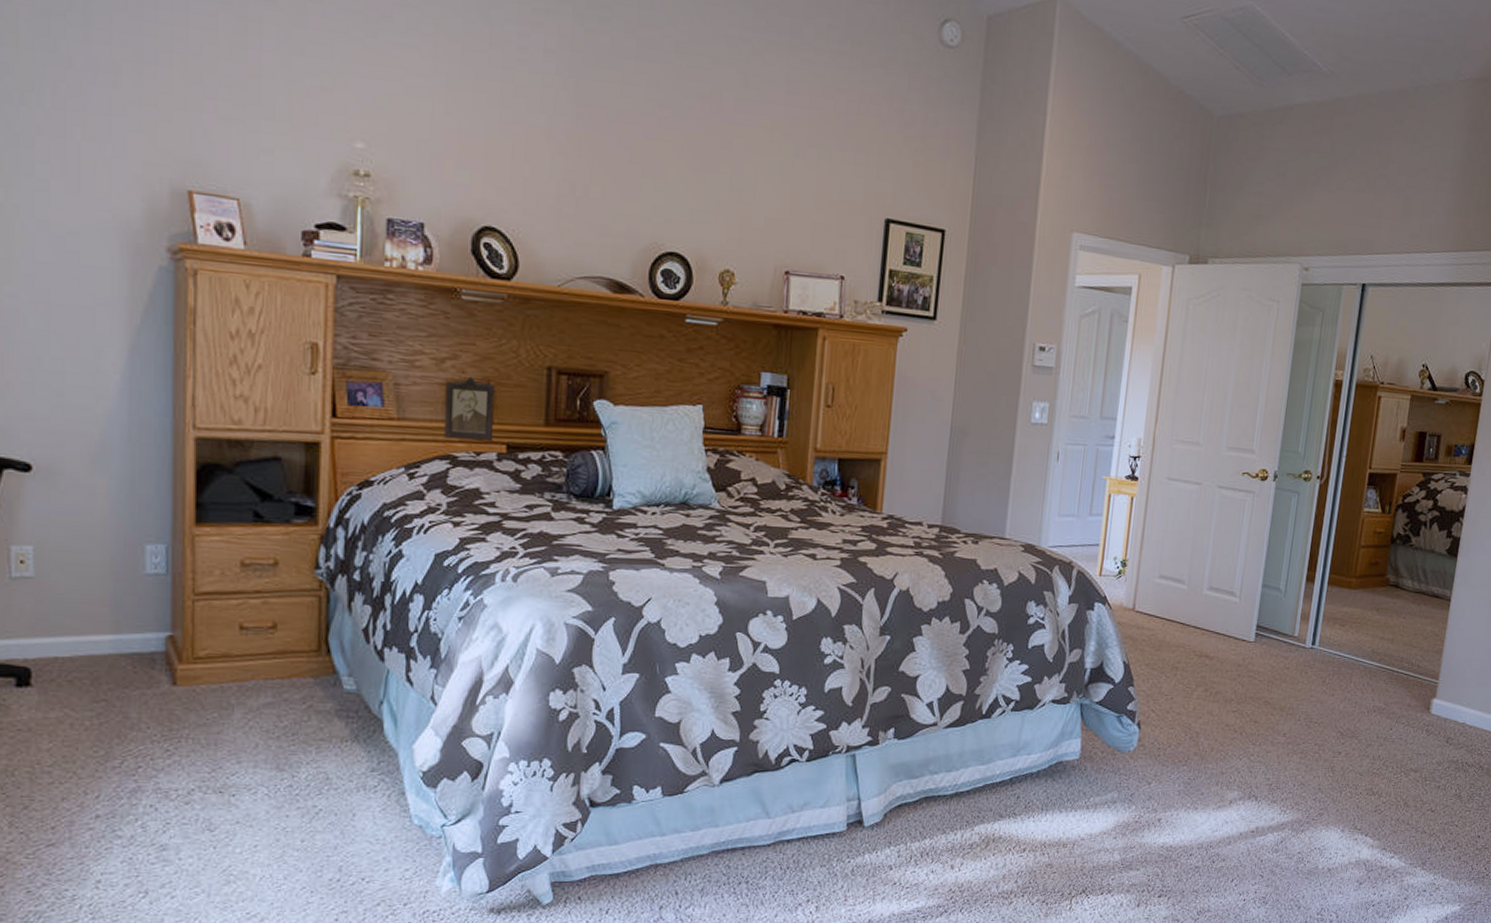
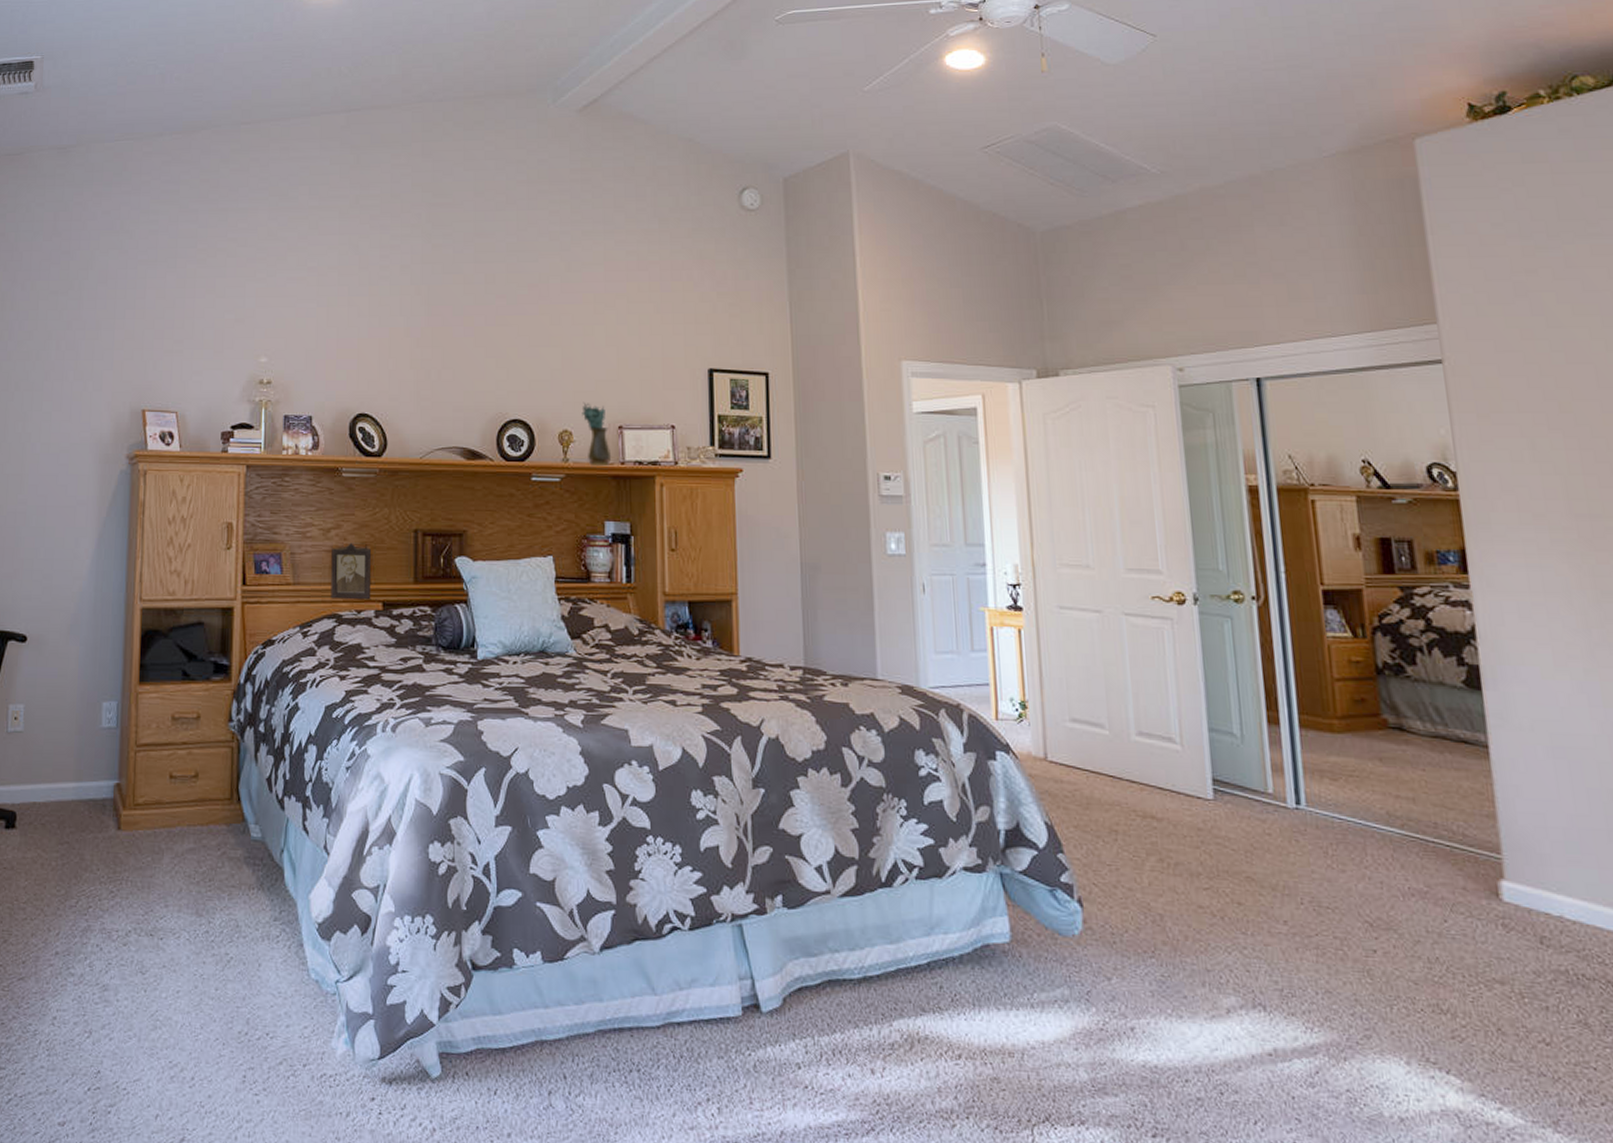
vase: none [746,240,775,314] -> present [582,401,612,468]

